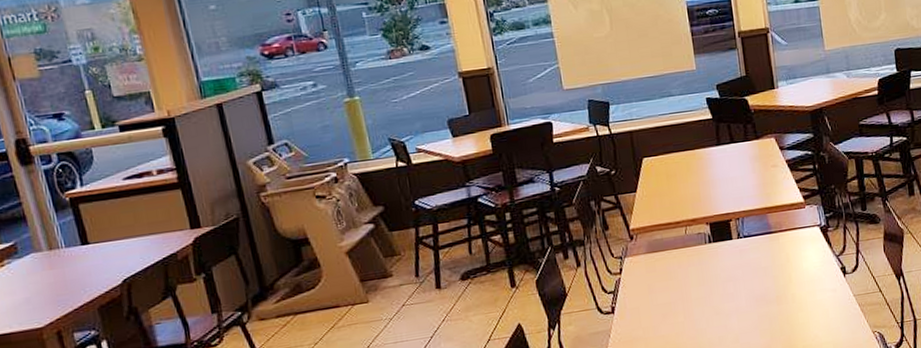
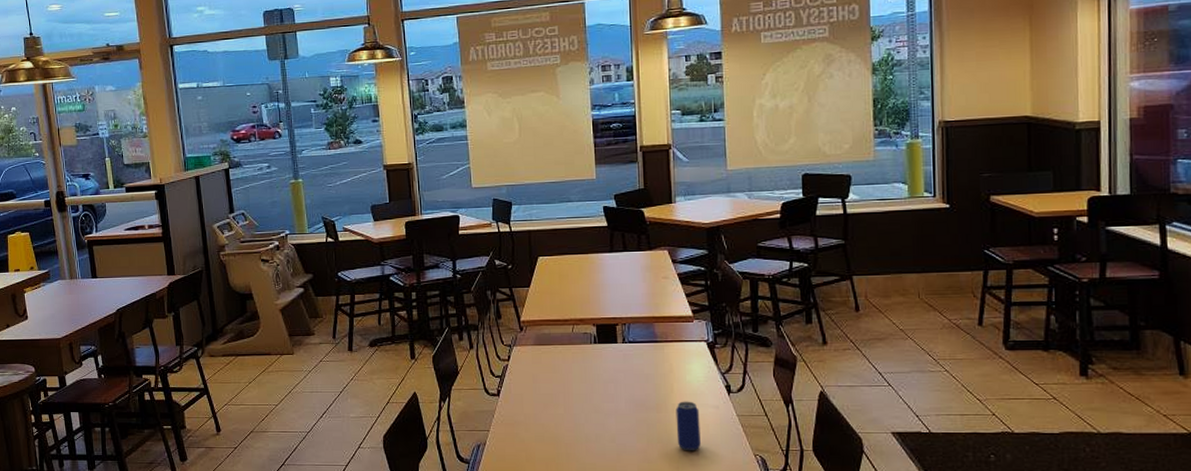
beverage can: none [795,288,822,339] -> present [676,401,701,450]

